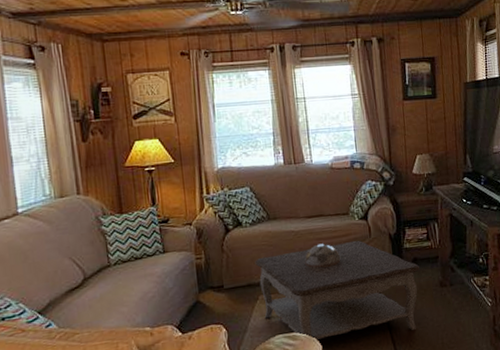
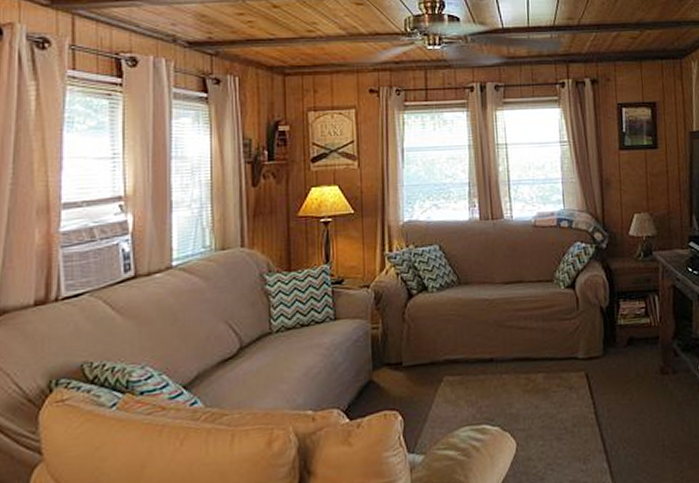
coffee table: present [255,241,420,342] -> none [440,314,636,437]
decorative bowl: present [305,243,340,268] -> none [500,315,541,346]

